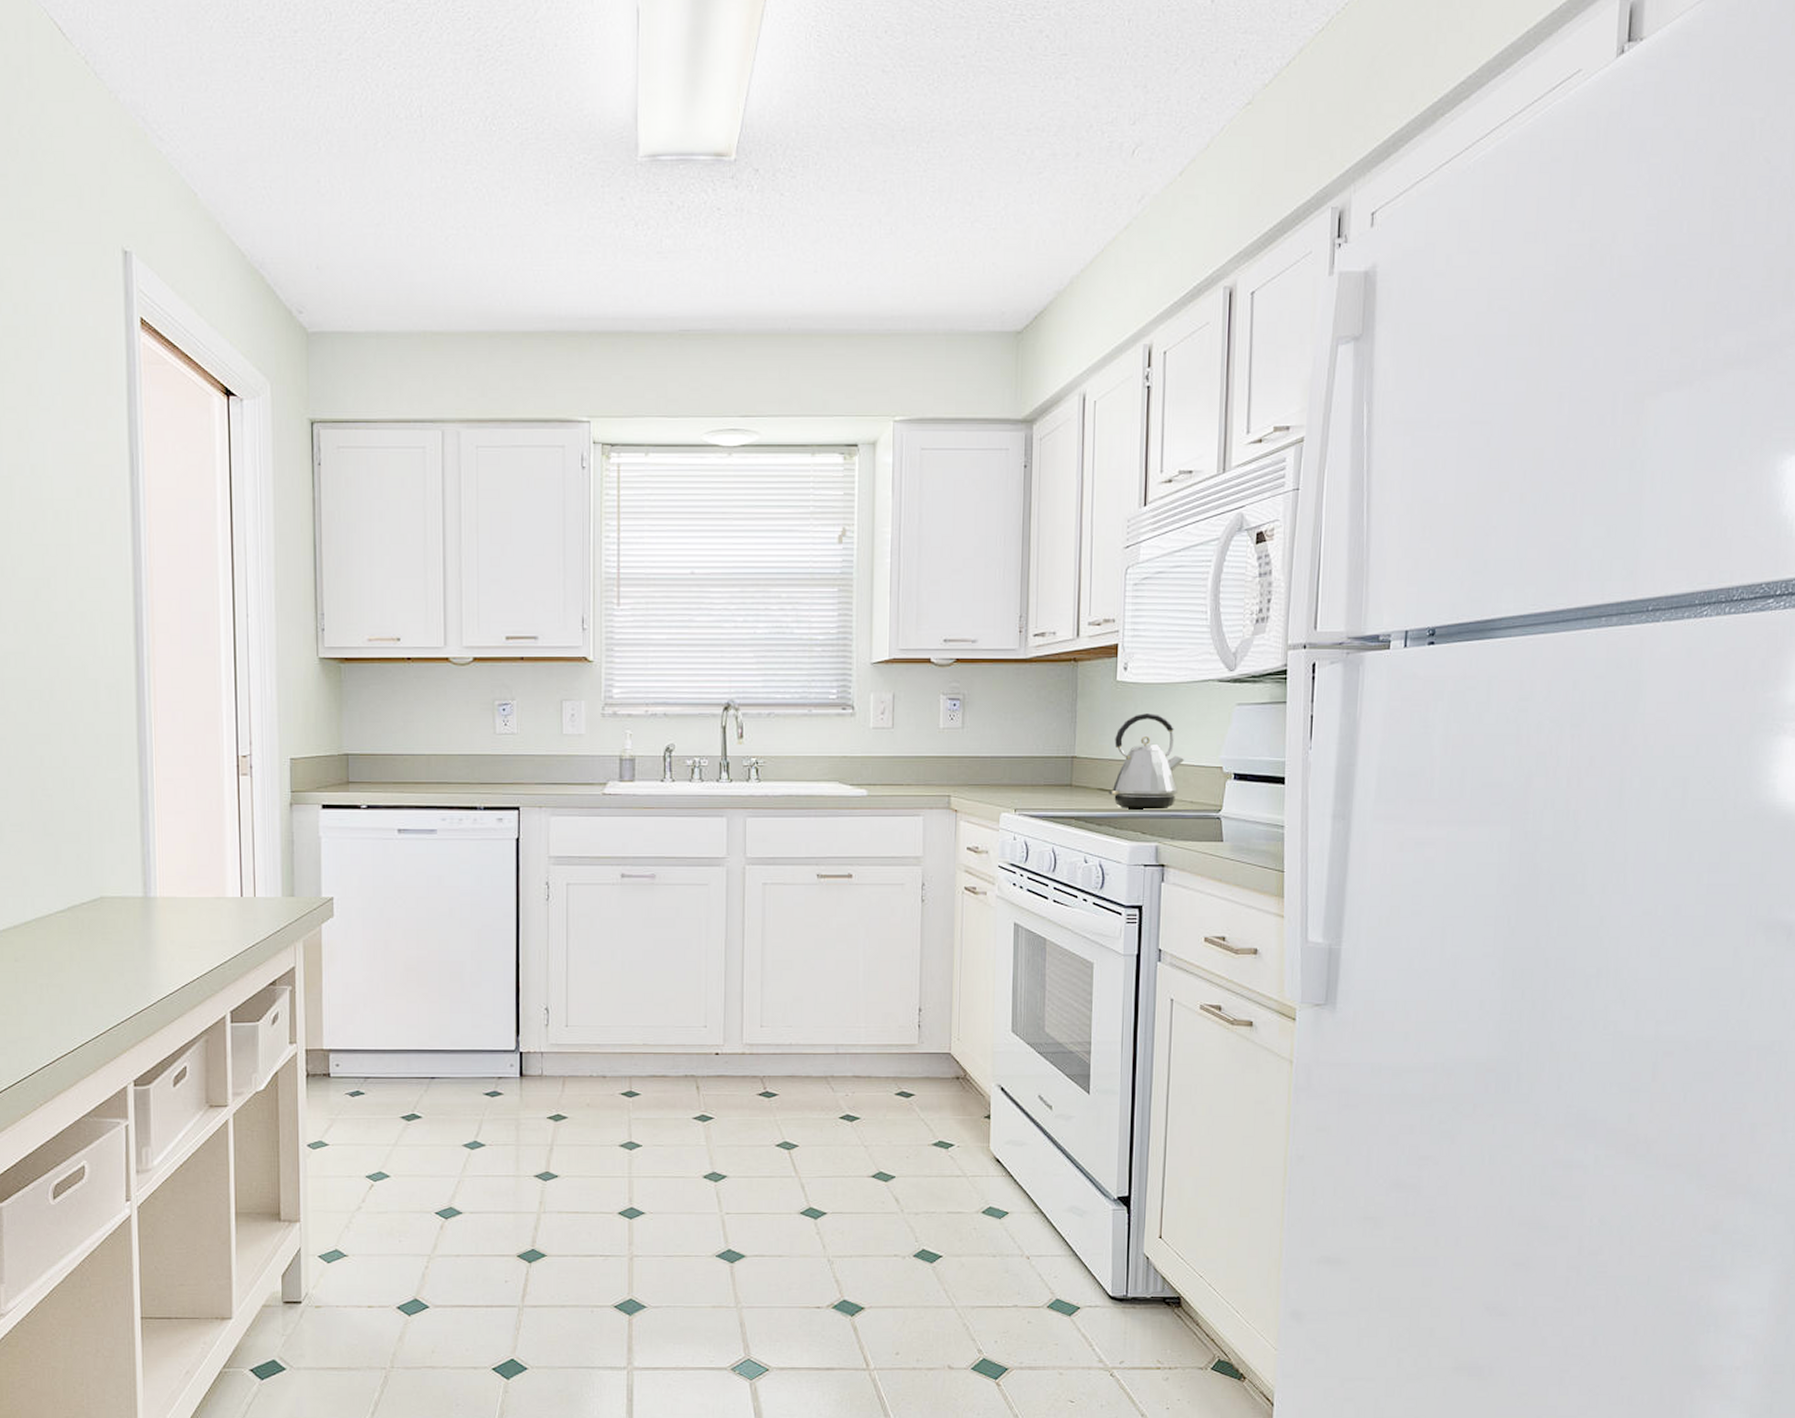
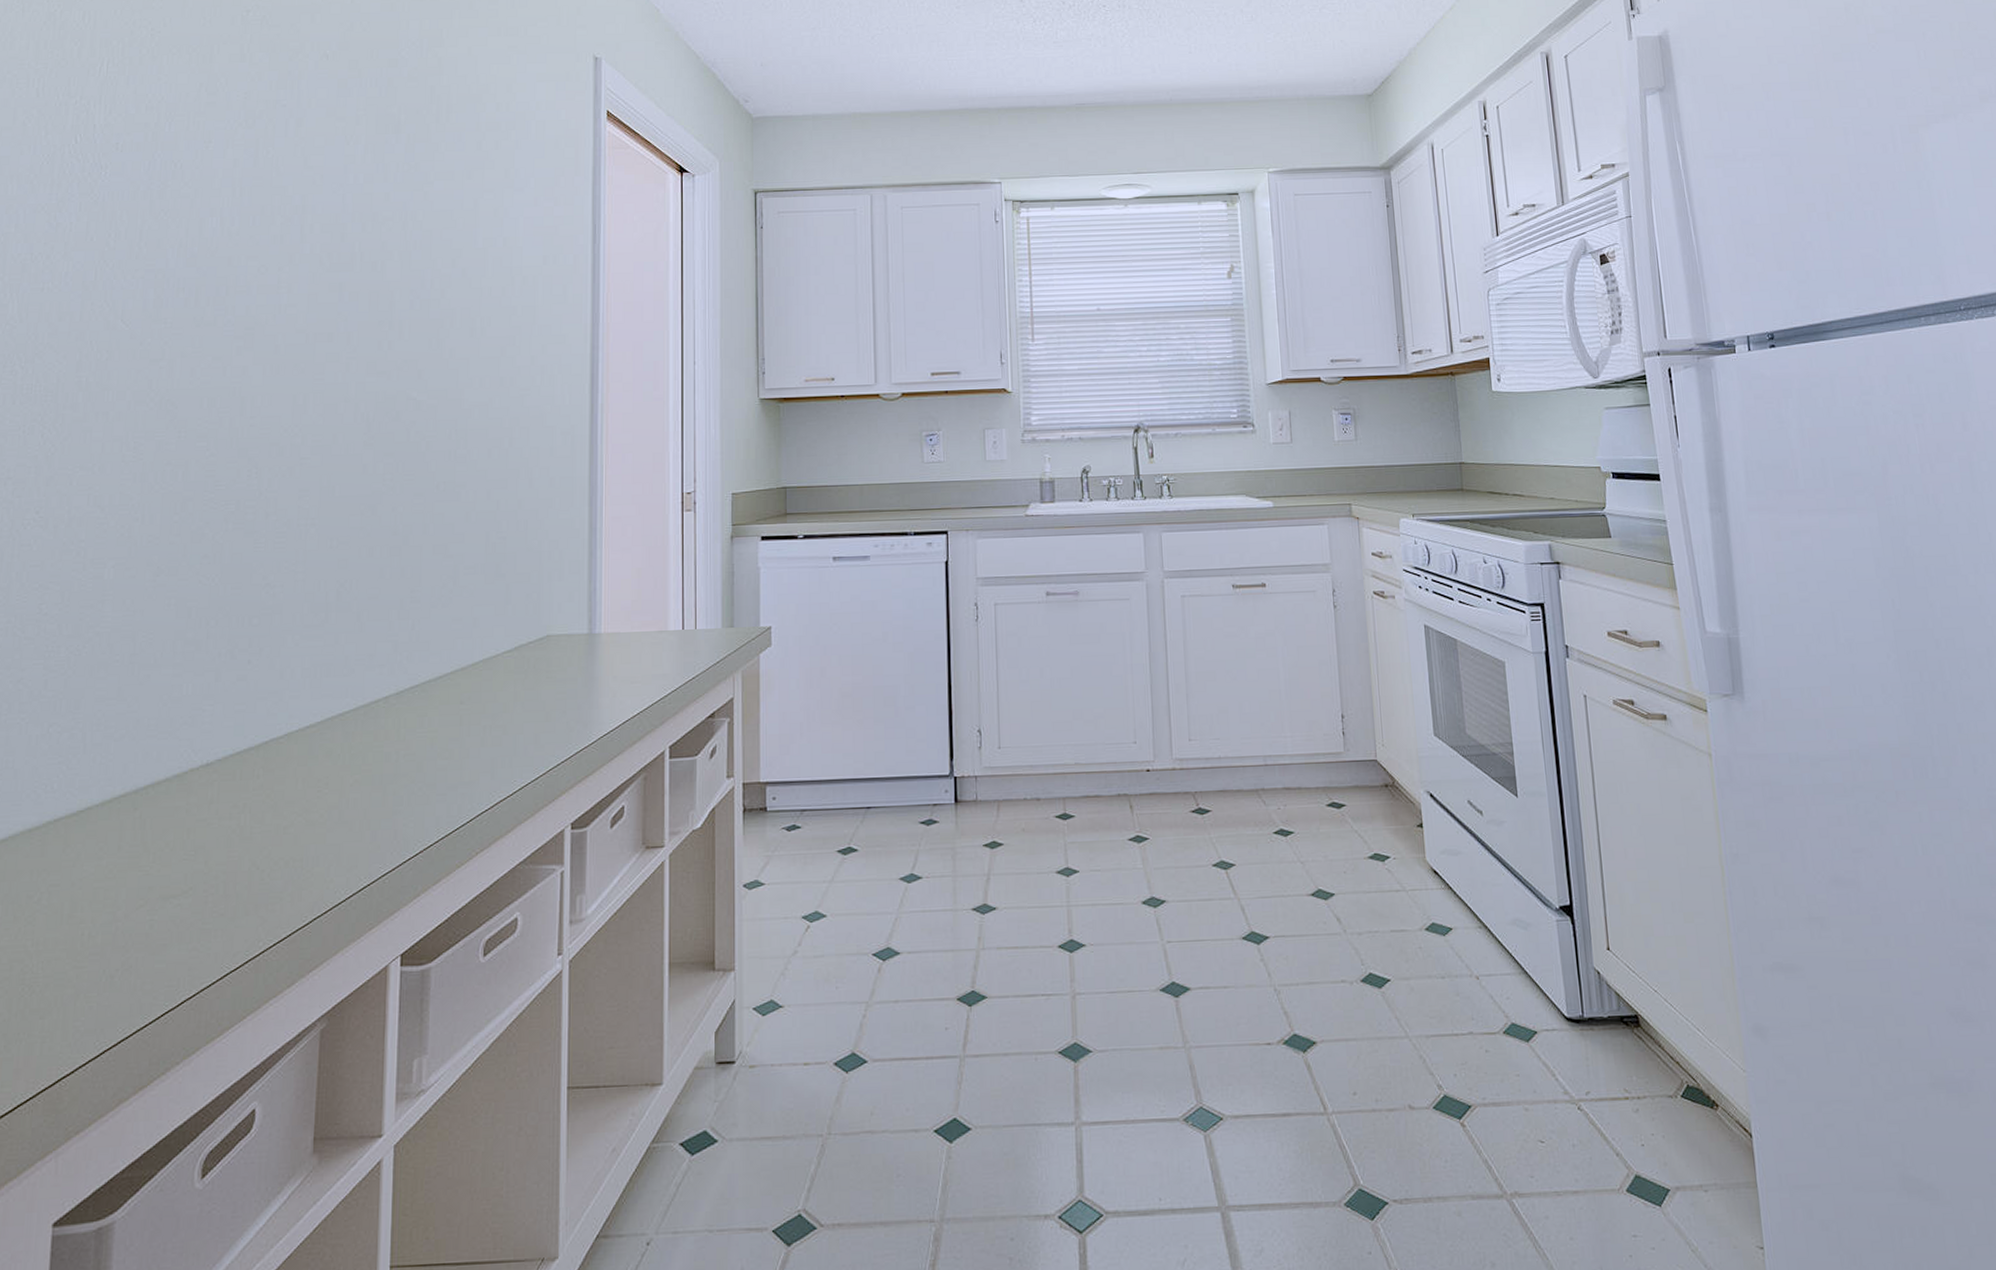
kettle: present [1109,714,1184,810] -> none [1497,420,1564,510]

